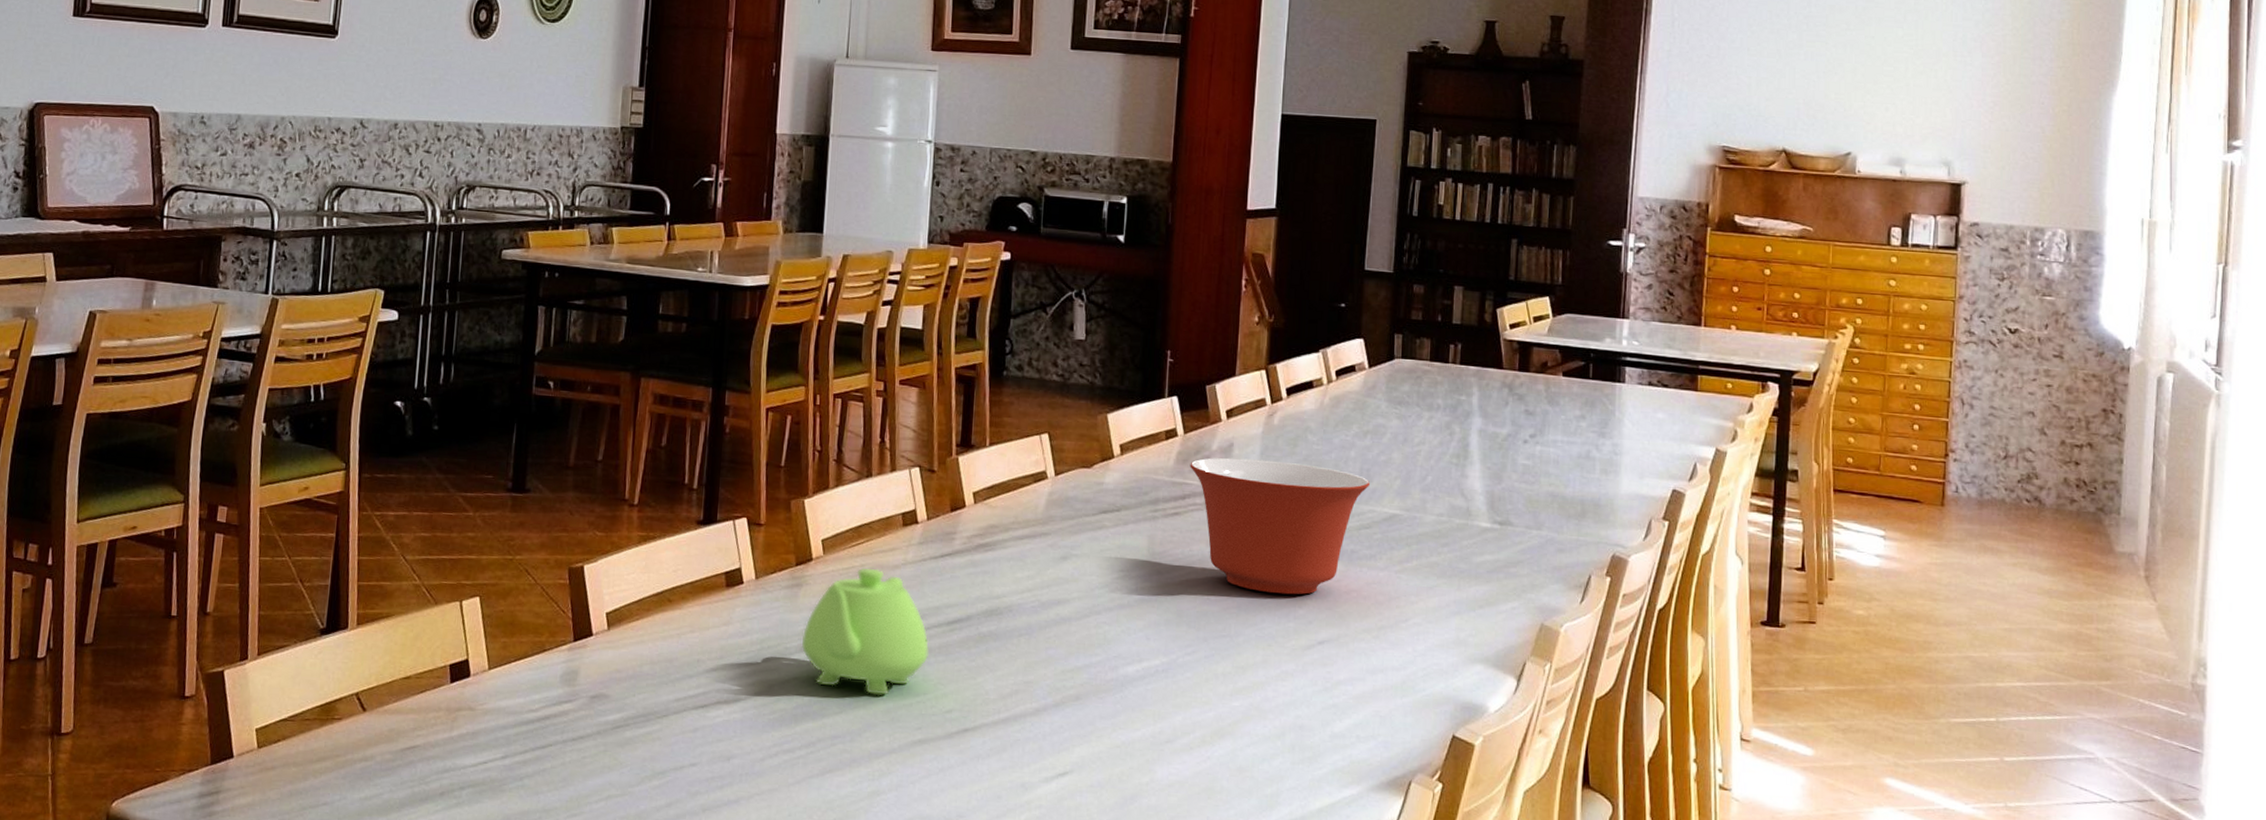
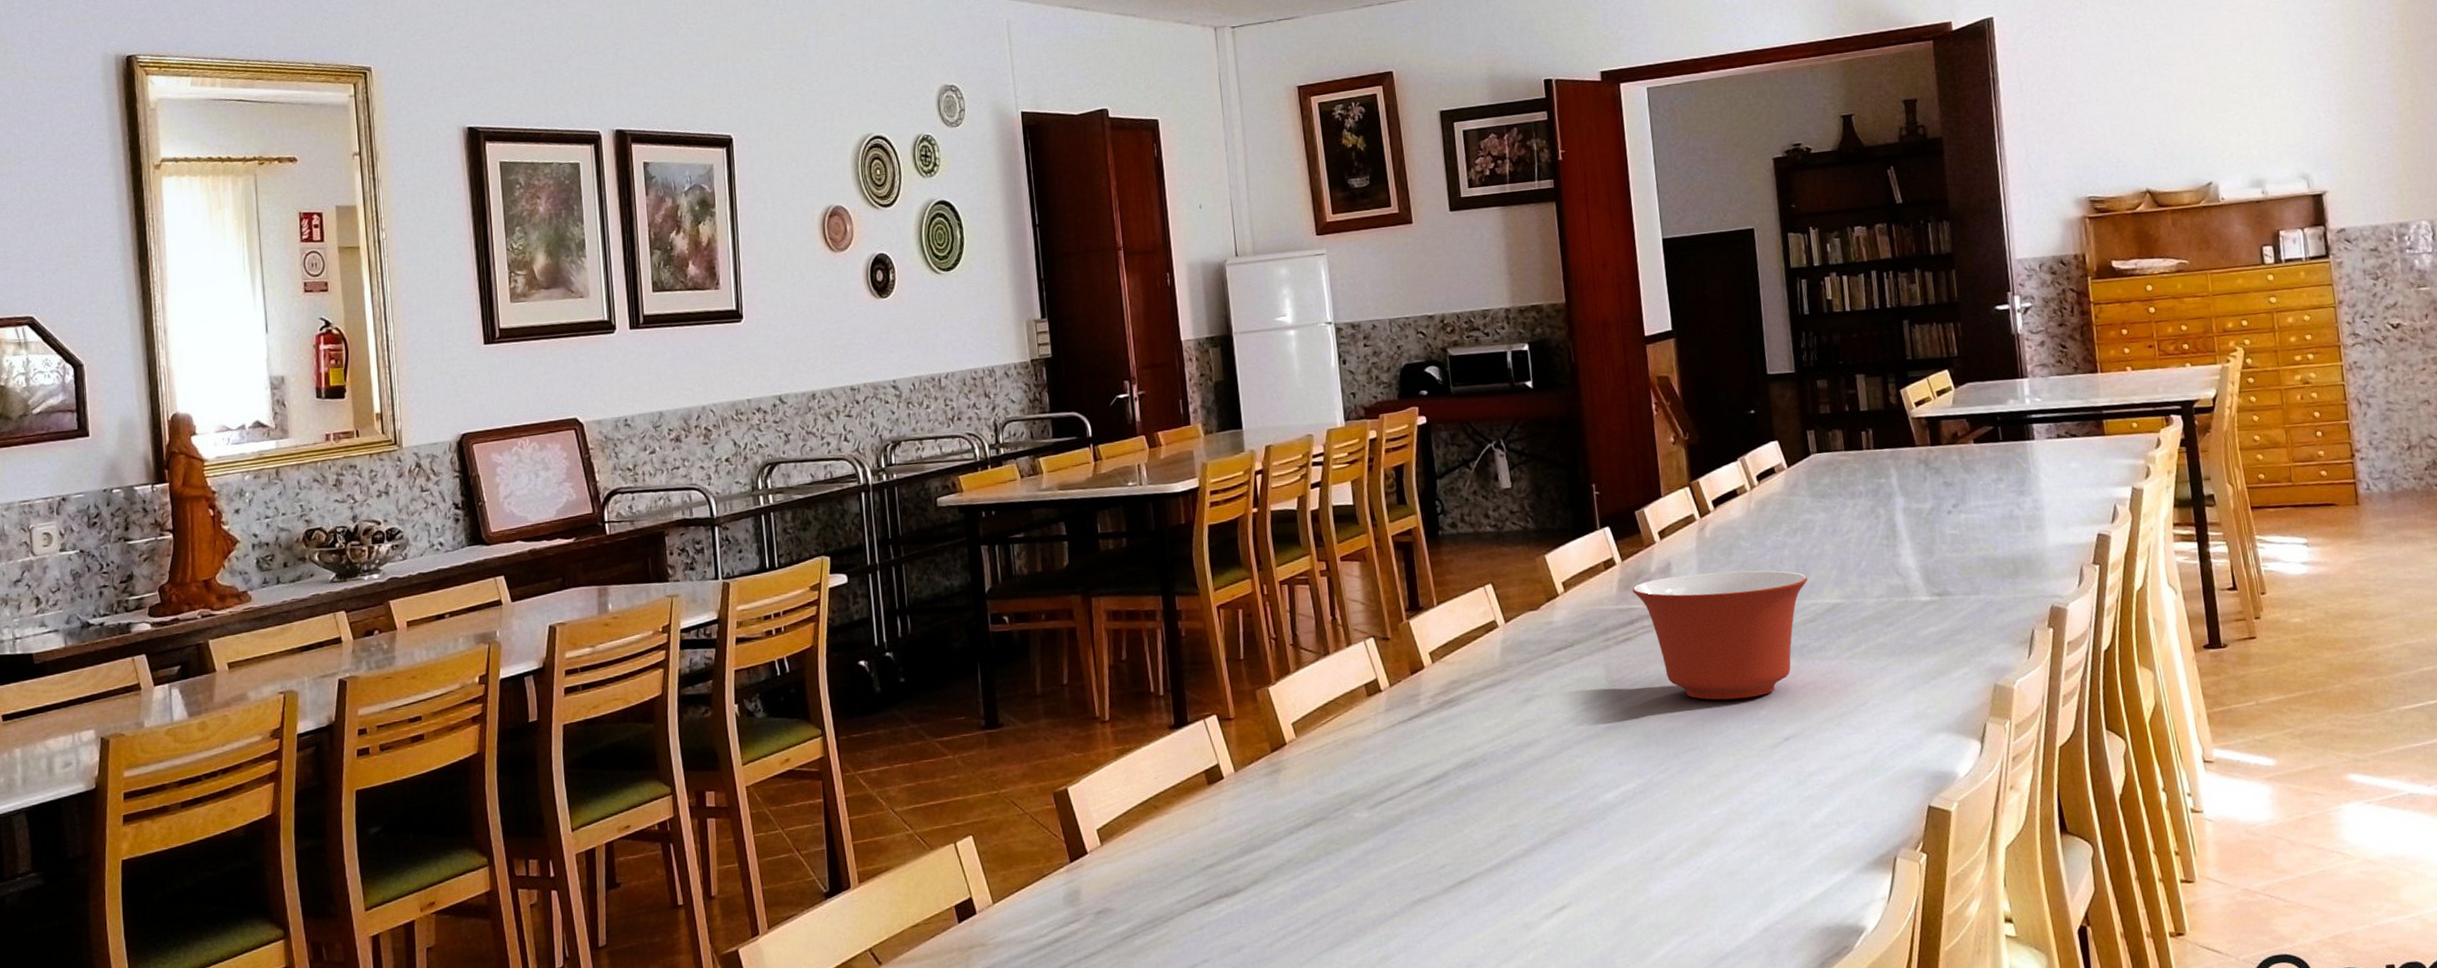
teapot: present [801,567,929,695] -> none [1289,741,1414,864]

